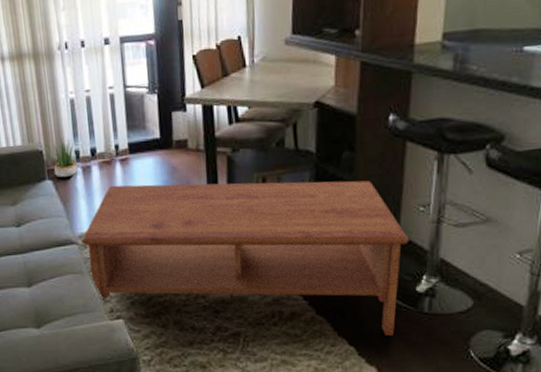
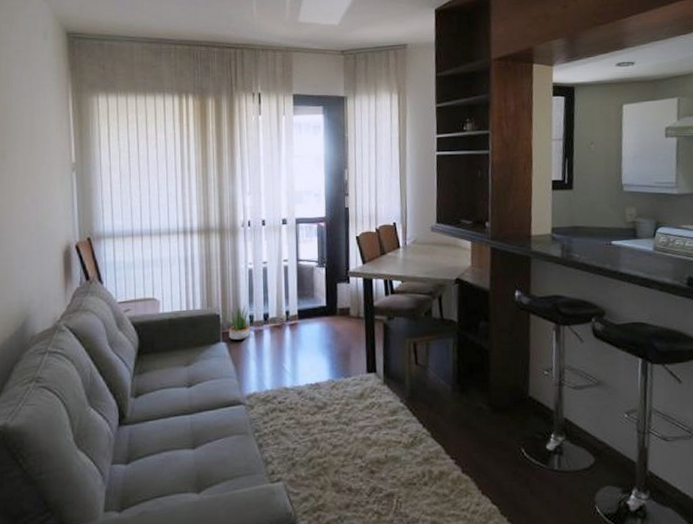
coffee table: present [80,180,410,336] -> none [248,347,539,494]

